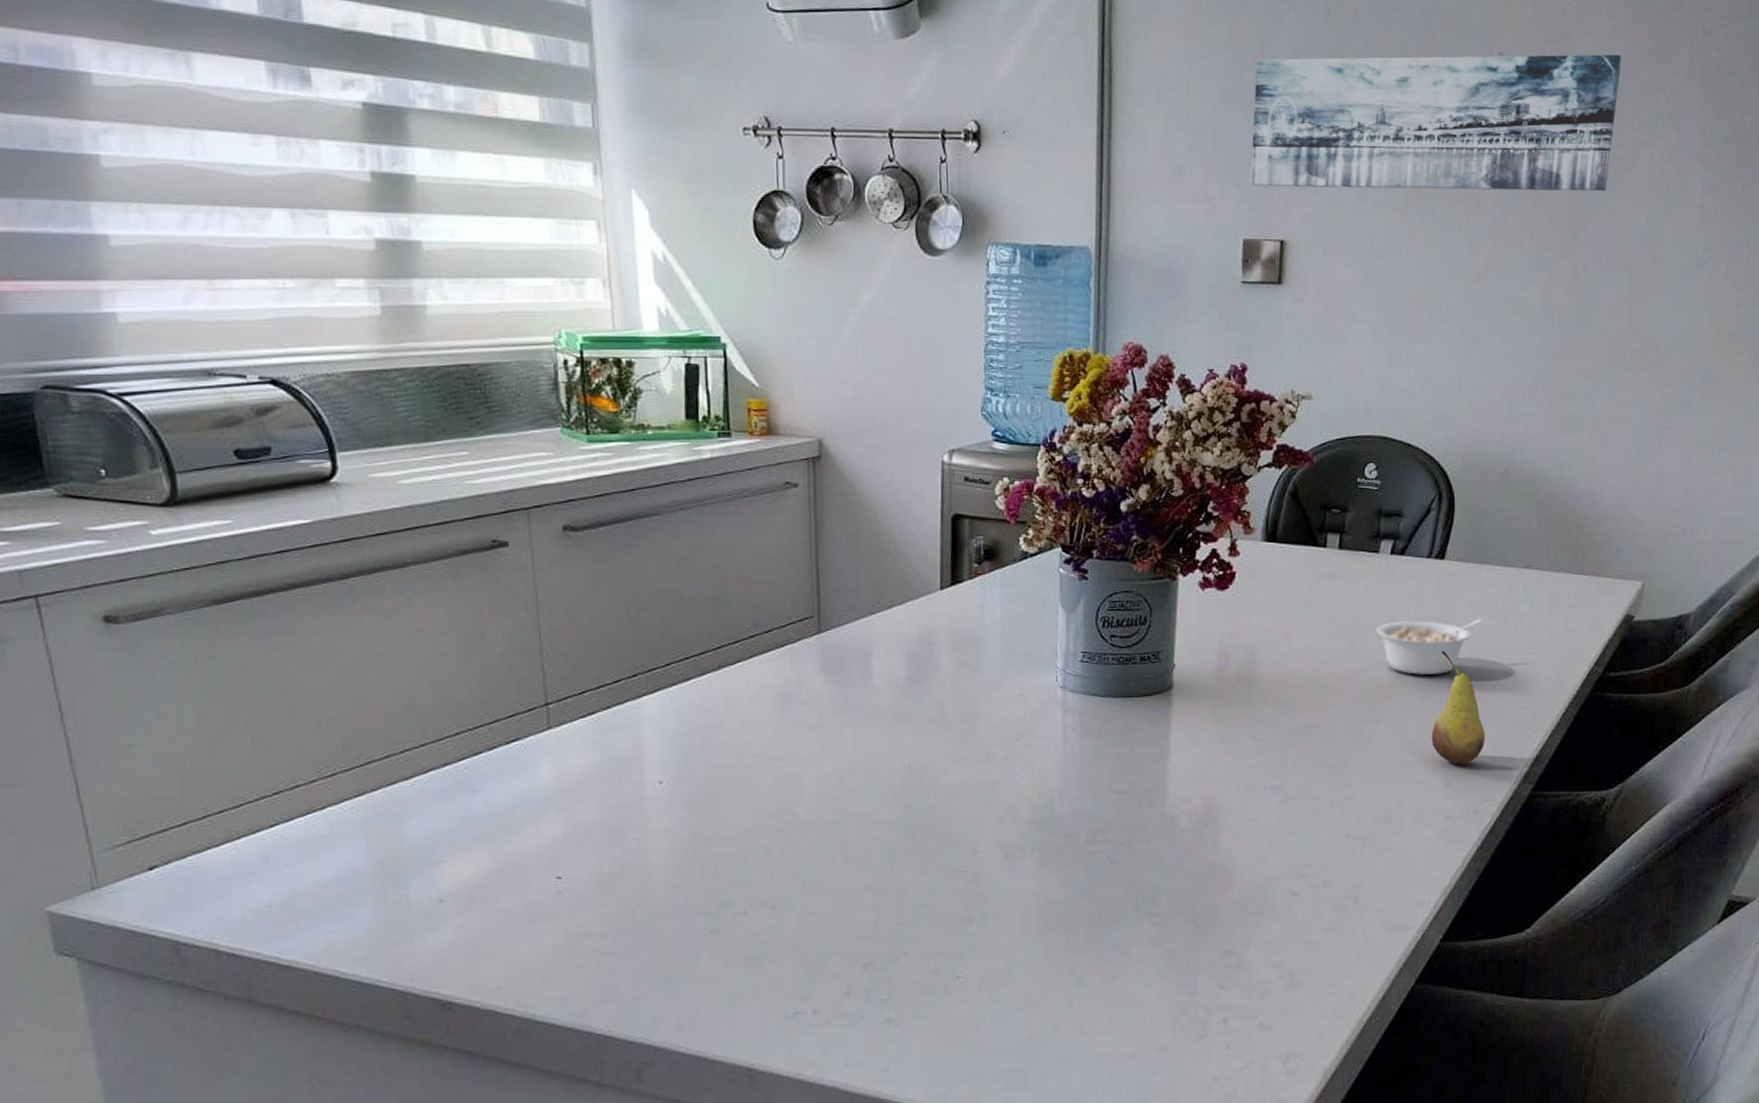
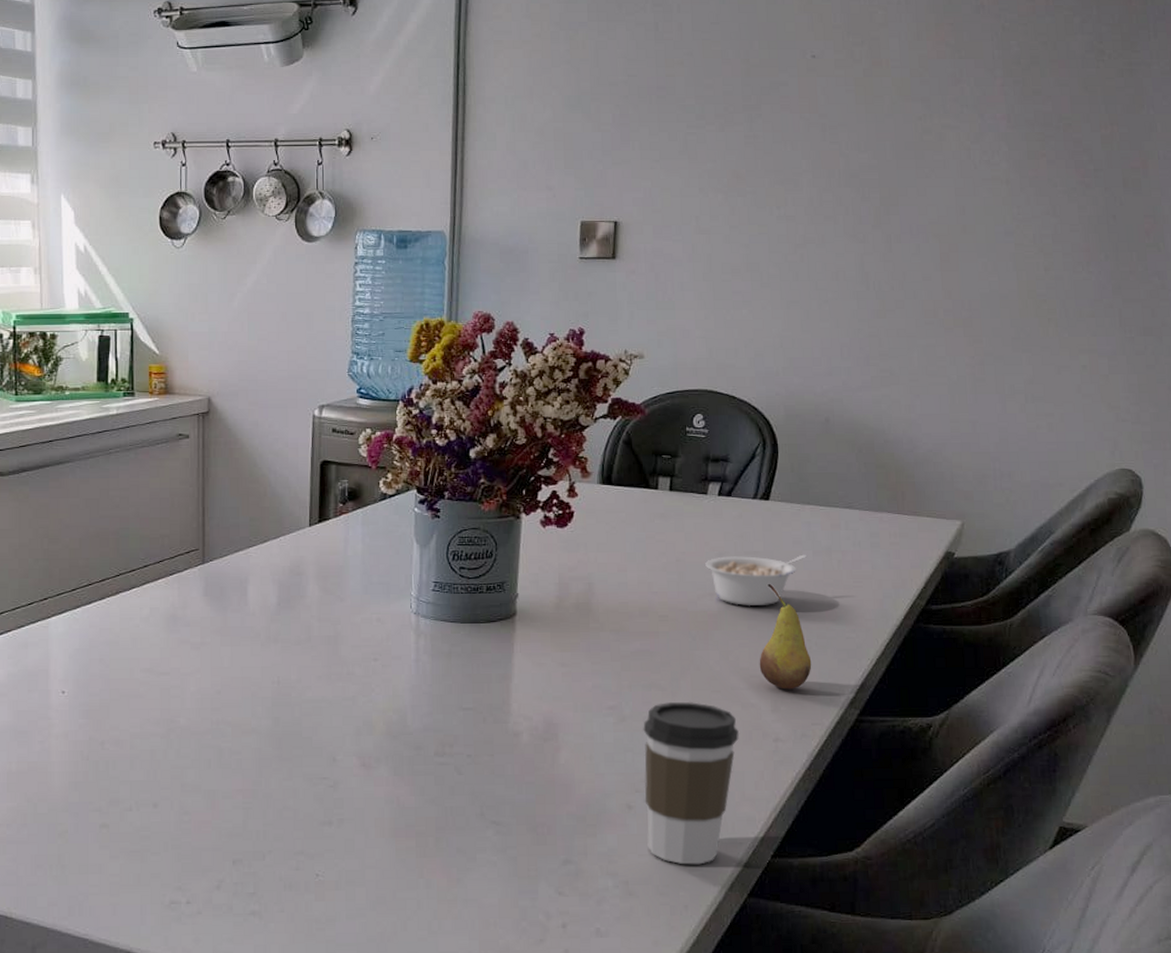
wall art: present [1250,54,1621,192] -> none [587,52,927,176]
coffee cup: none [1309,779,1409,952] -> present [643,702,739,865]

